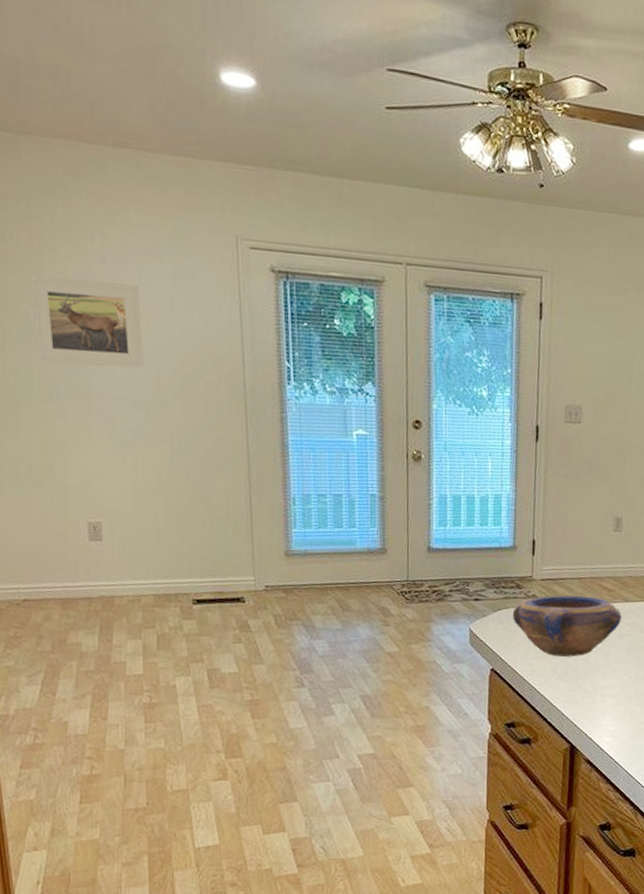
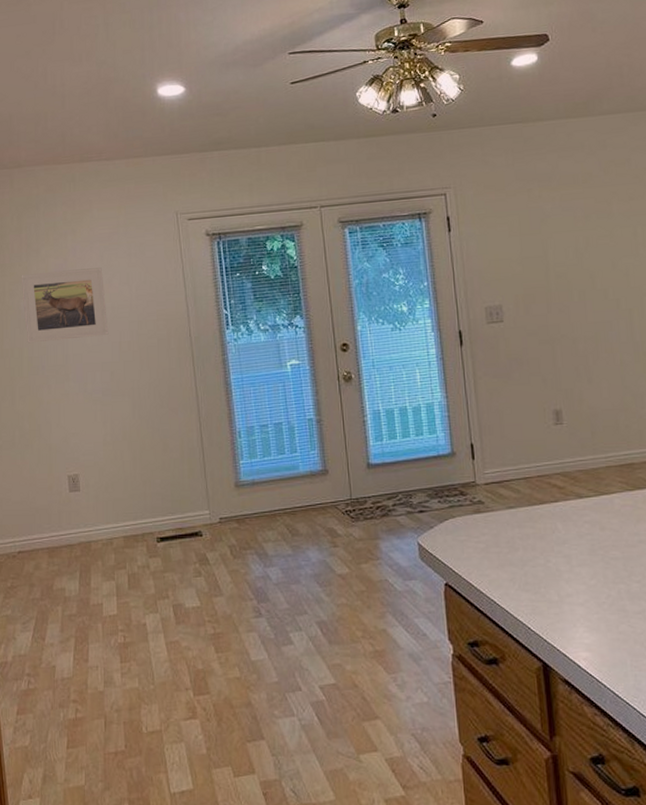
bowl: present [512,595,622,657] -> none [459,496,578,564]

